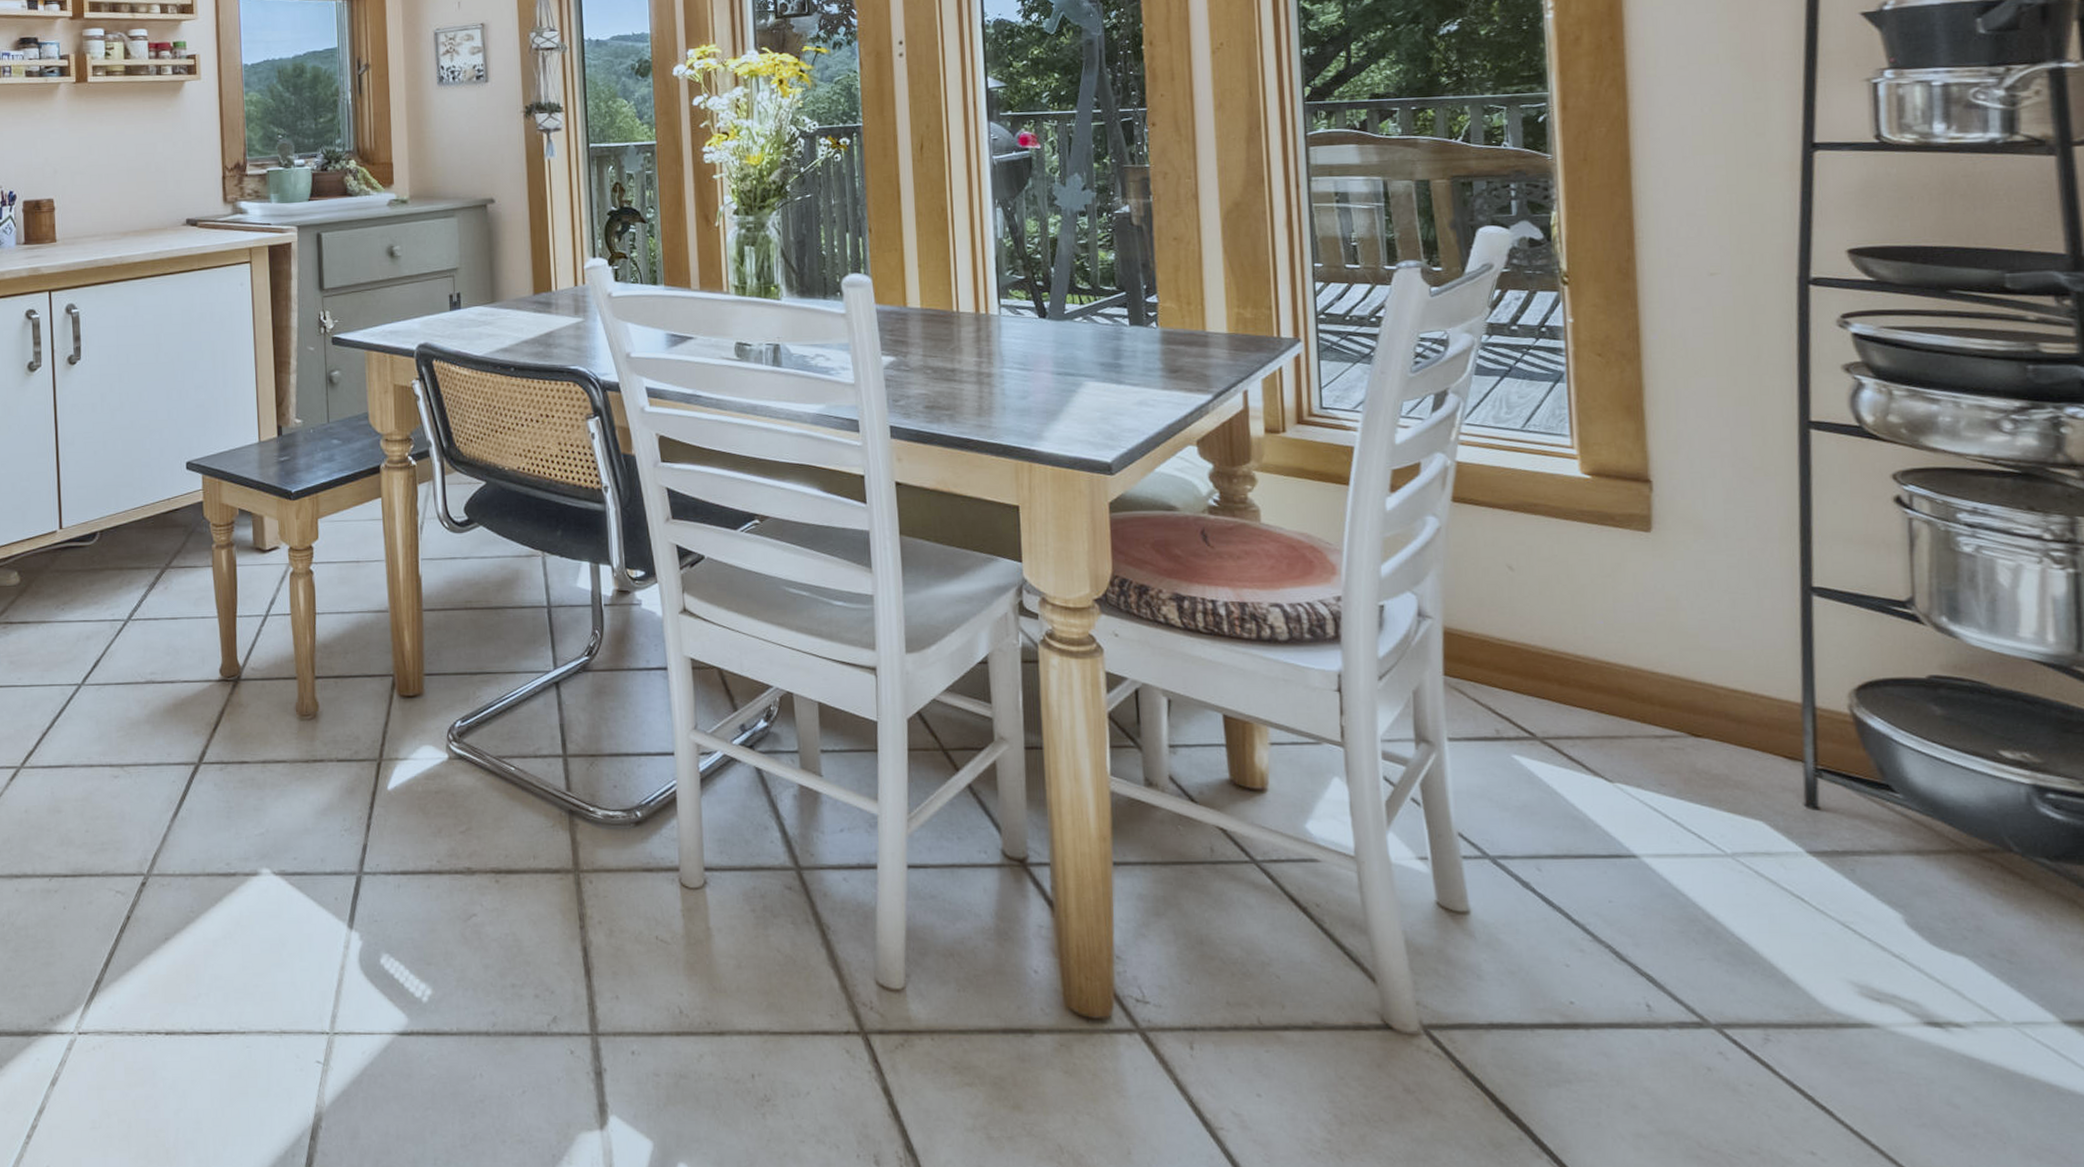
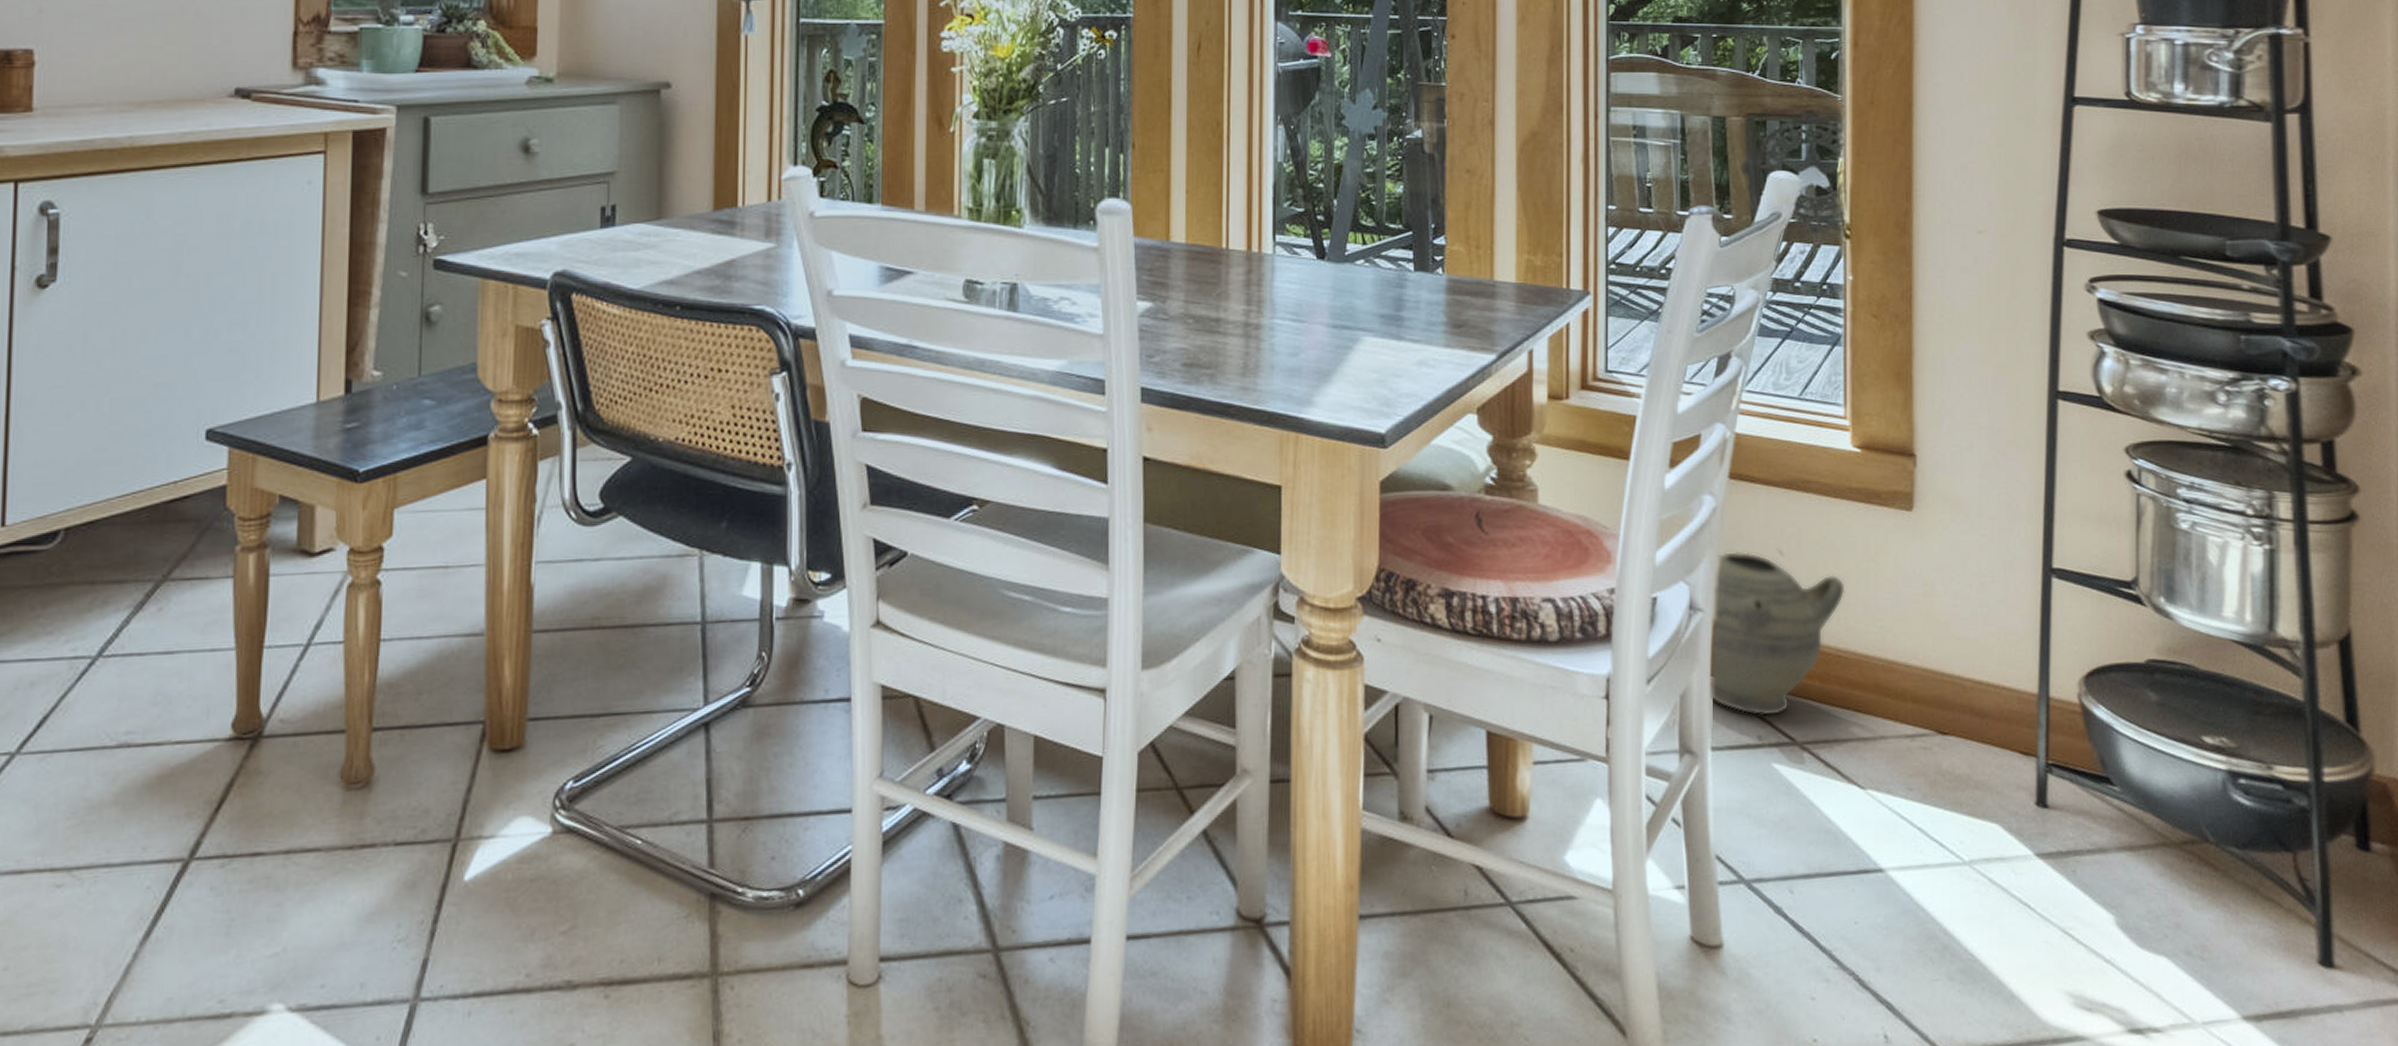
ceramic jug: none [1441,566,1581,713] -> present [1710,551,1845,717]

